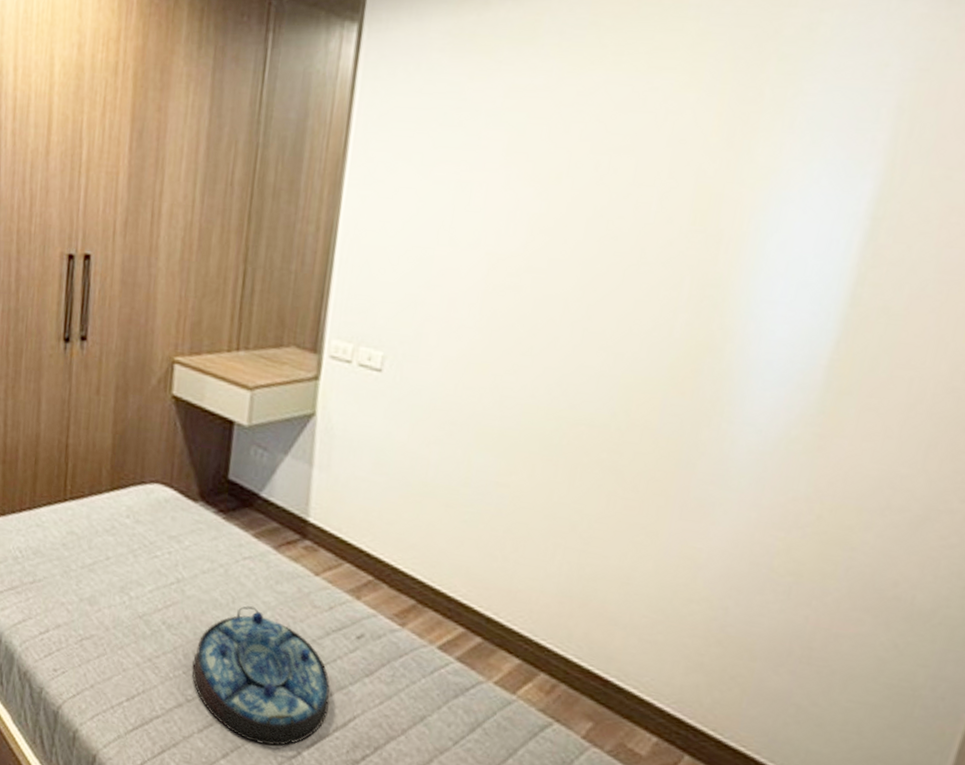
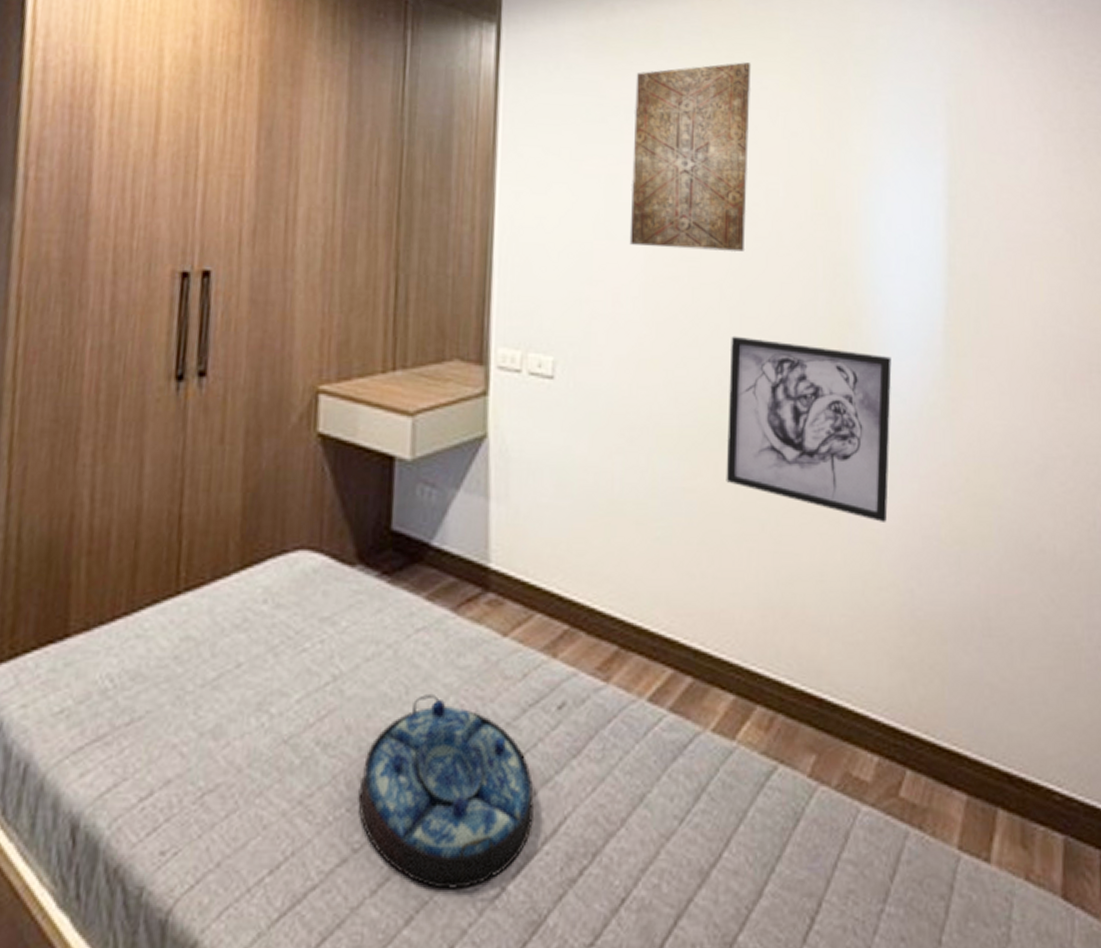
wall art: none [473,59,643,267] -> present [629,62,751,253]
wall art: none [541,349,754,543] -> present [726,335,892,522]

